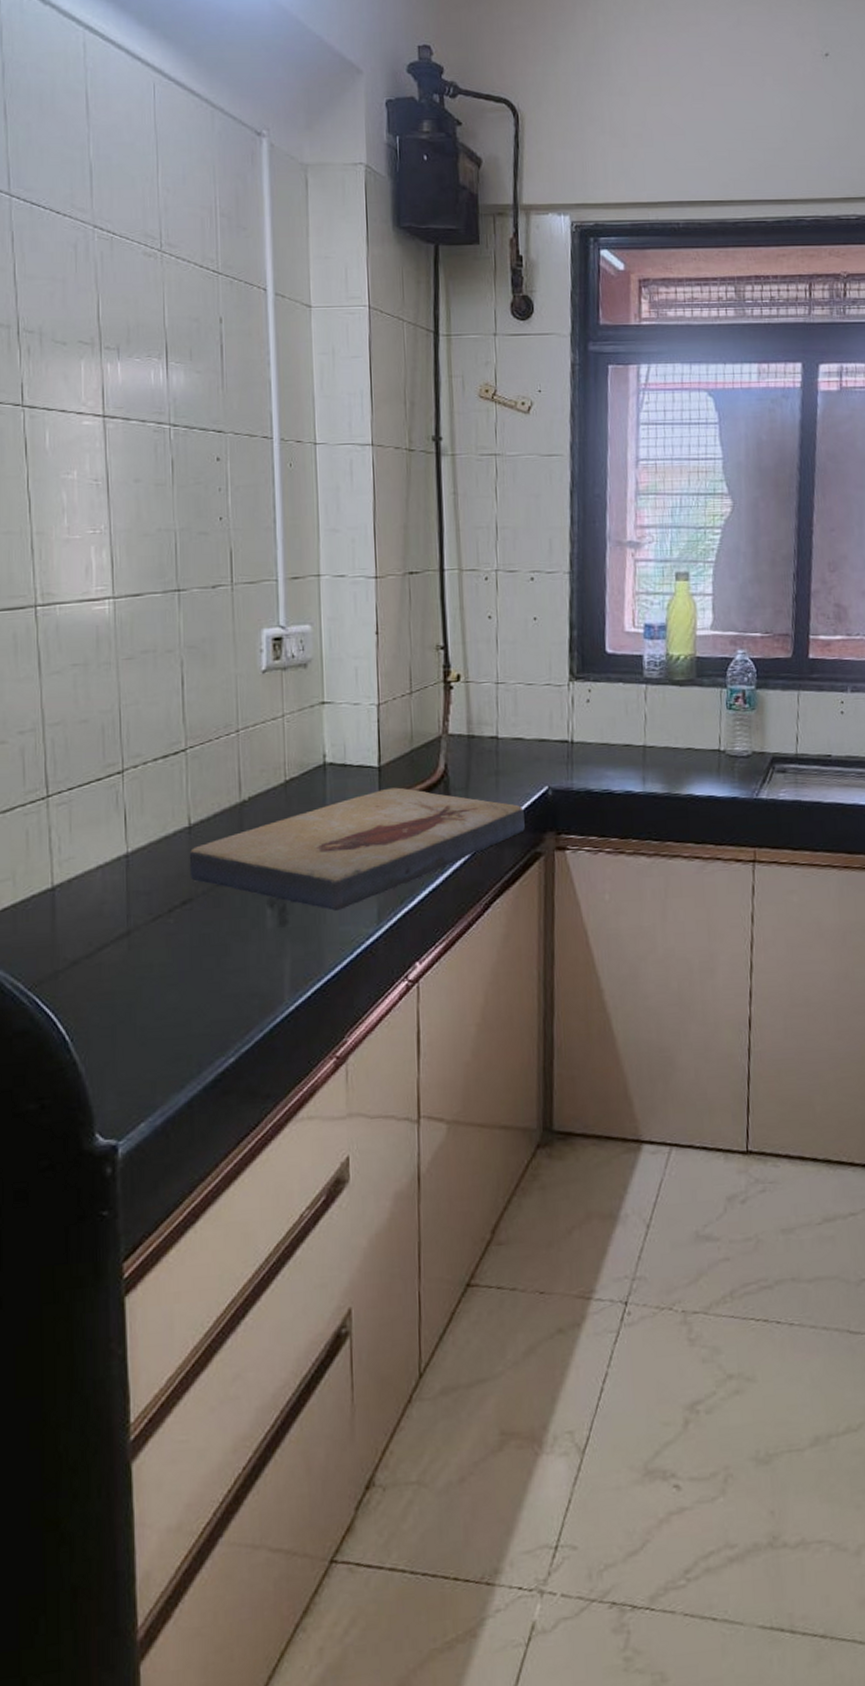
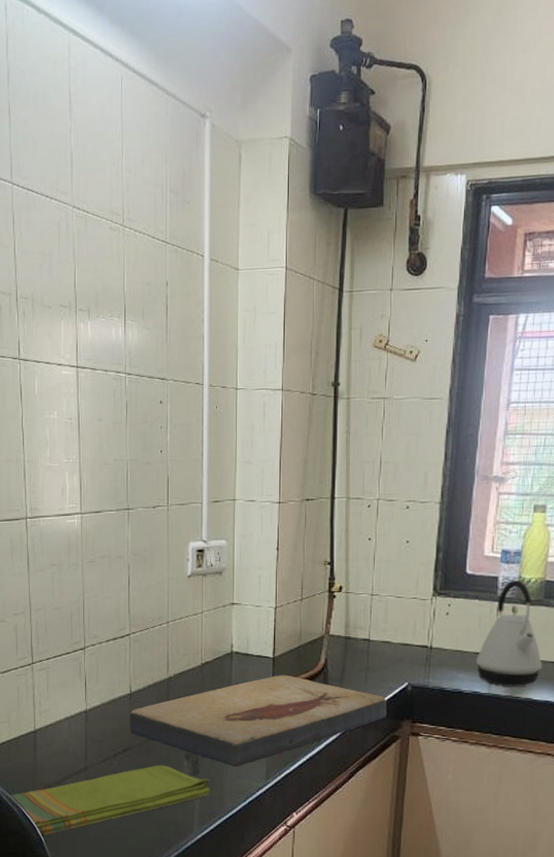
dish towel: none [15,917,304,1033] -> present [9,765,210,835]
kettle: none [626,658,701,782] -> present [476,580,542,686]

